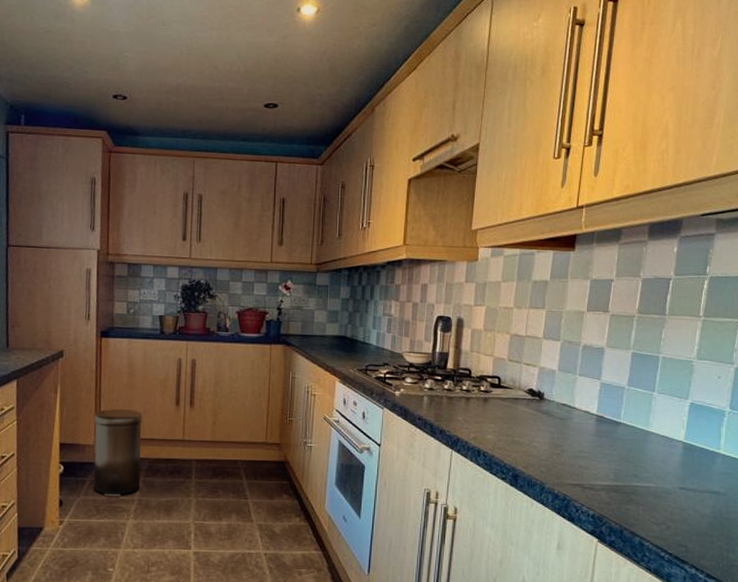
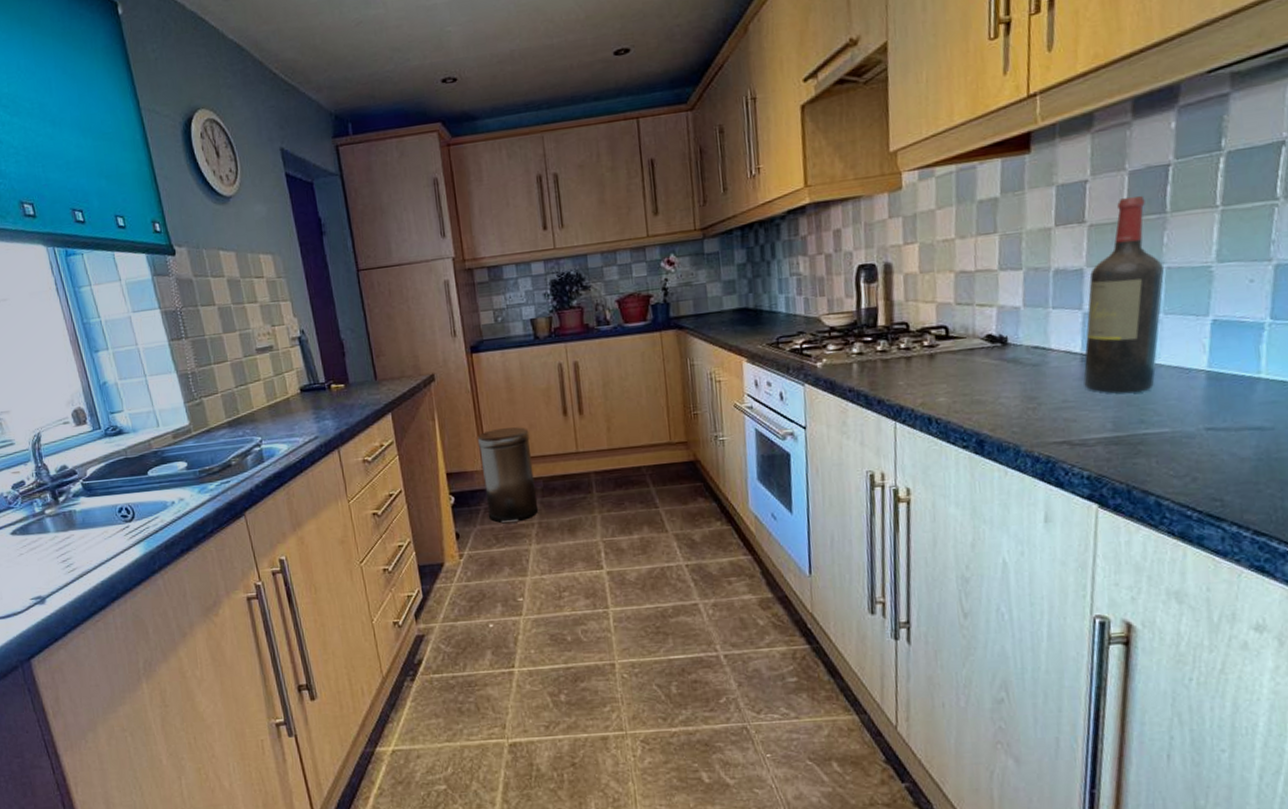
wine bottle: none [596,298,660,453] -> present [1083,196,1164,394]

